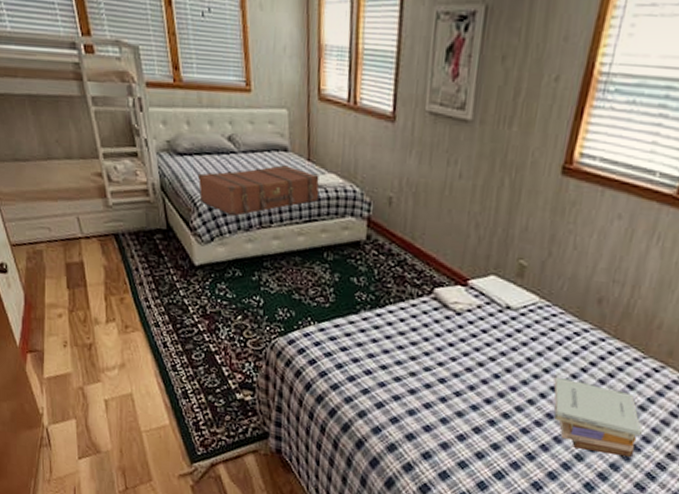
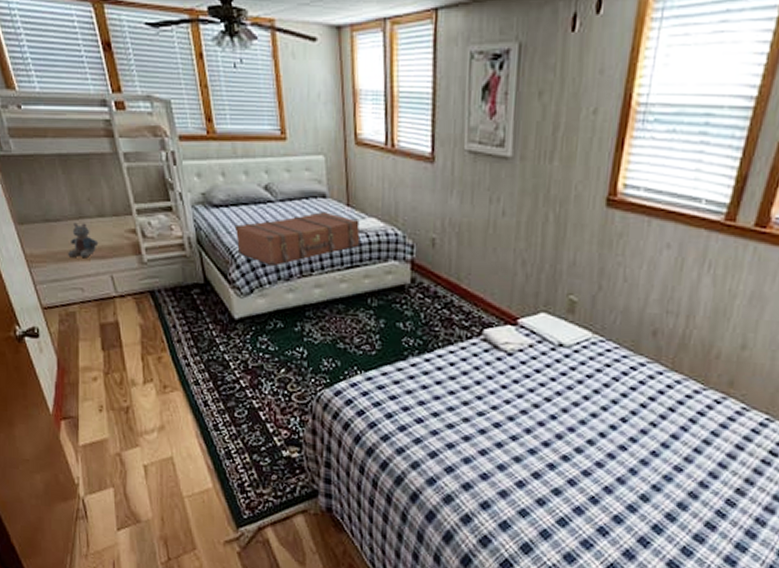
stuffed animal: none [36,163,66,199] -> present [68,222,99,259]
books: present [553,376,642,458] -> none [613,414,708,495]

